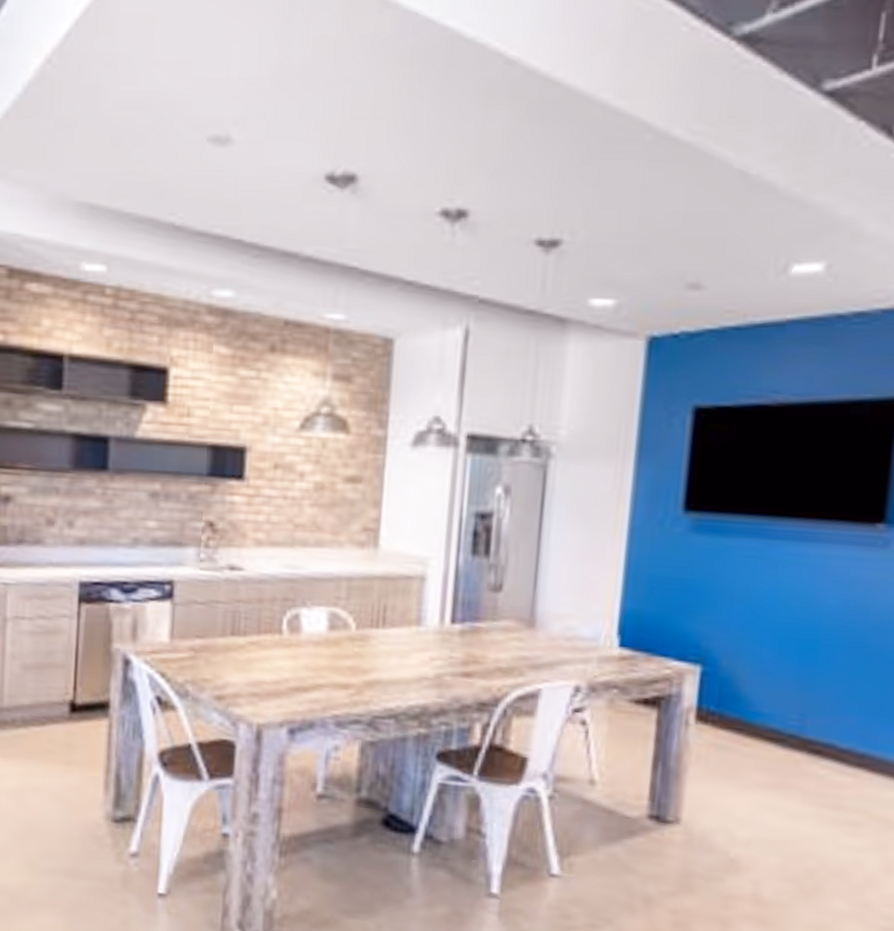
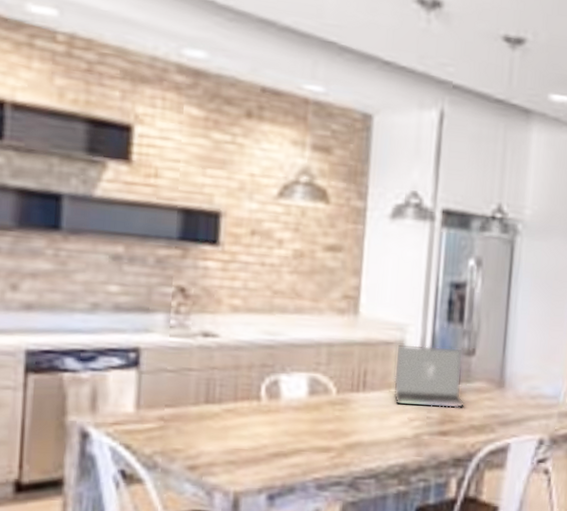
laptop: none [414,579,491,648] -> present [393,344,465,408]

